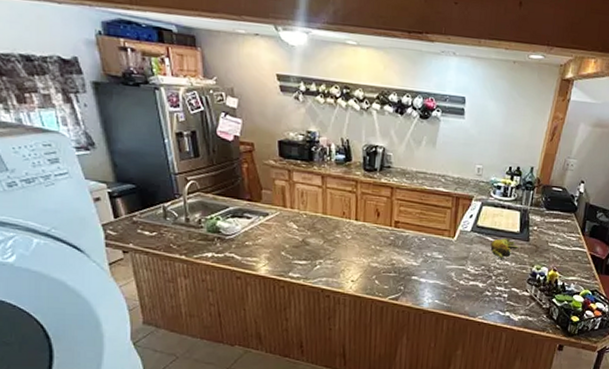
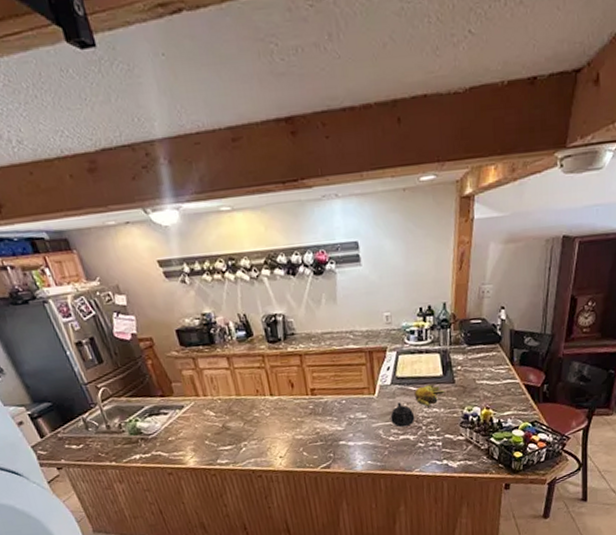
teapot: none [464,249,488,274] -> present [390,402,415,428]

